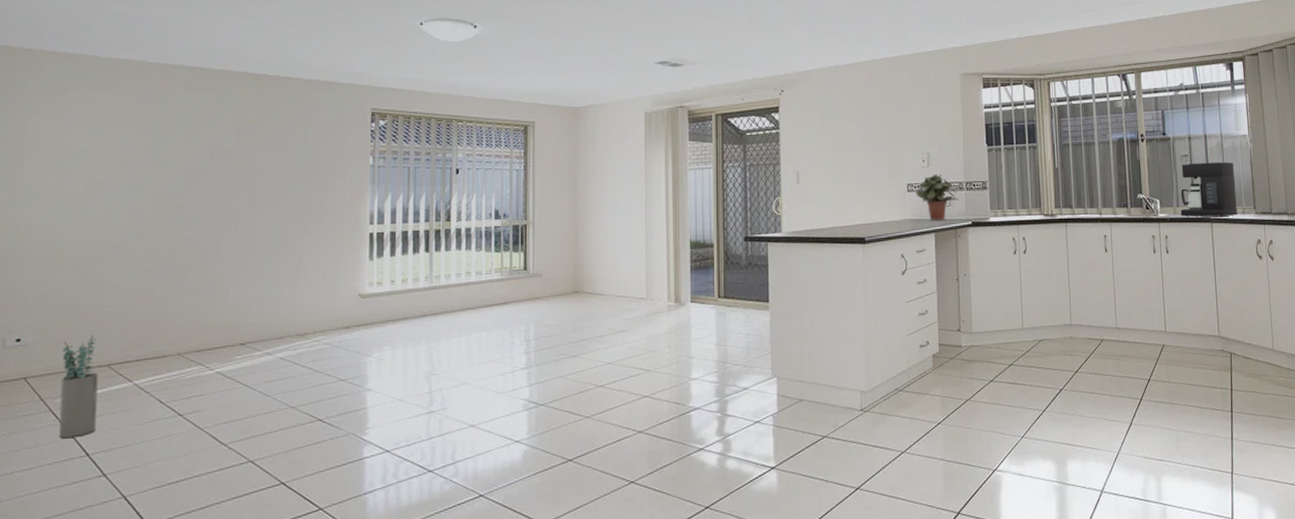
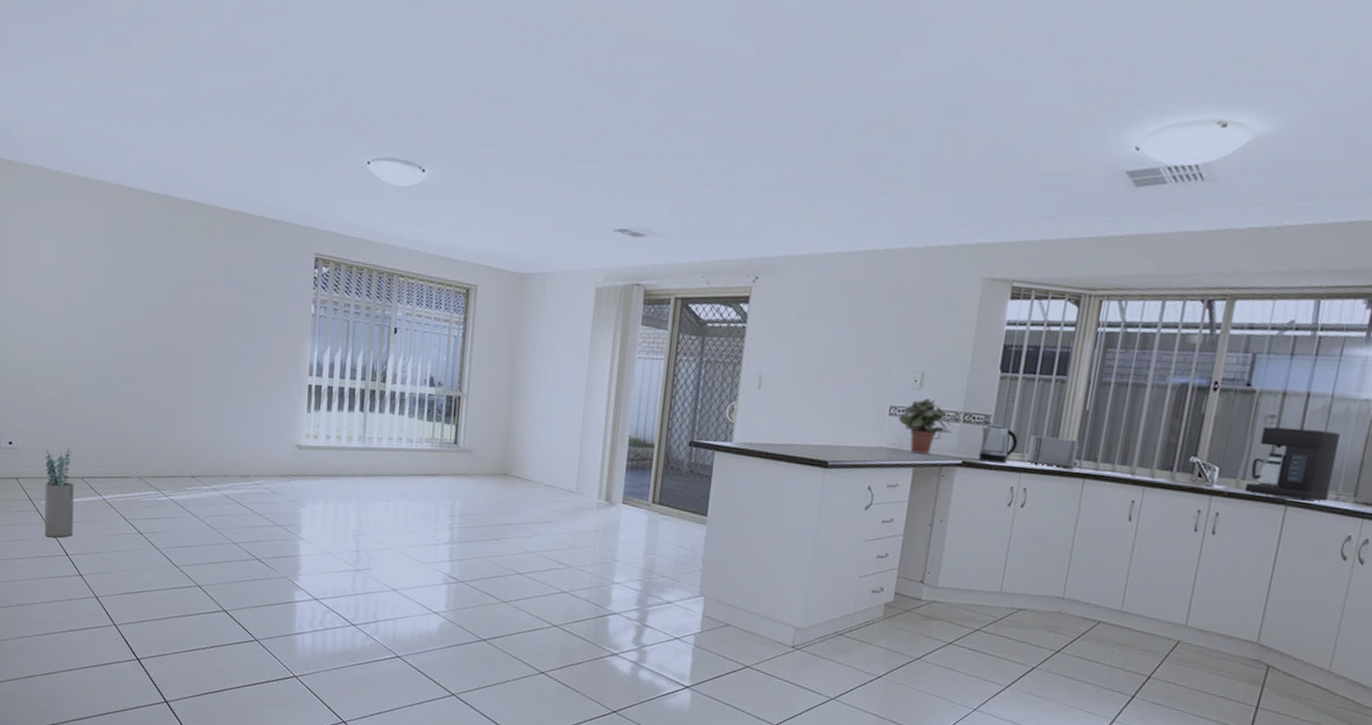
kettle: none [982,188,1012,220] -> present [977,424,1019,464]
toaster: none [1020,193,1059,217] -> present [1026,435,1079,469]

